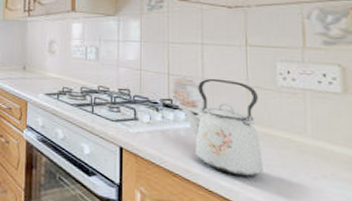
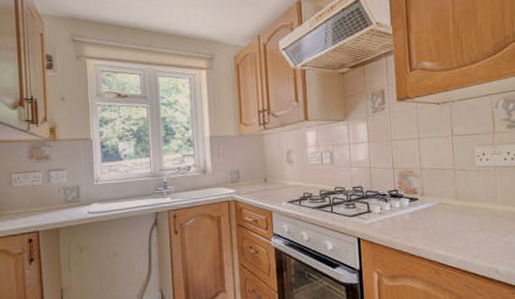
kettle: present [181,78,263,177] -> none [405,166,468,244]

